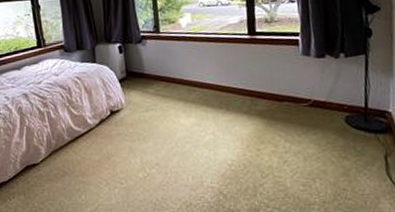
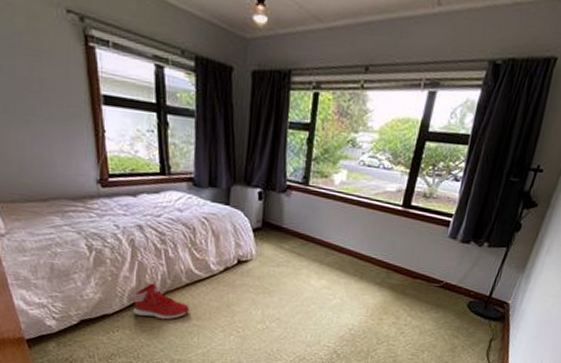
sneaker: none [25,144,74,181] -> present [134,282,189,320]

